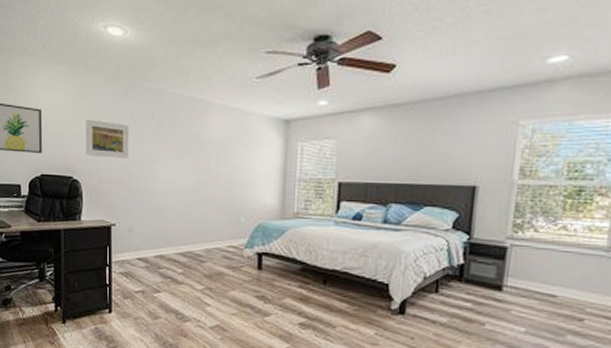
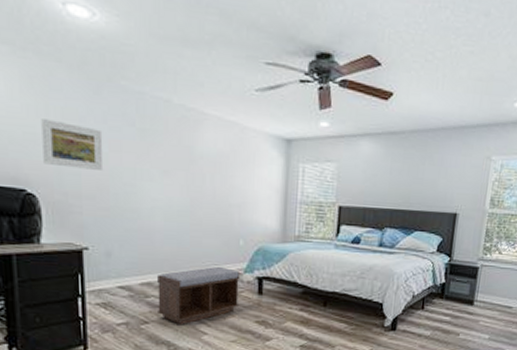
bench: none [168,241,241,296] -> present [158,266,241,325]

